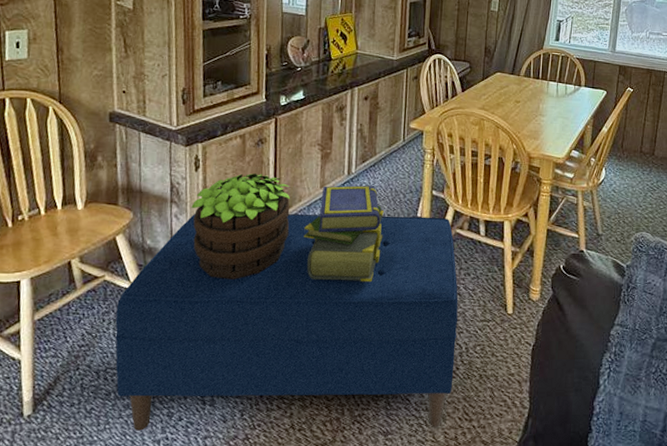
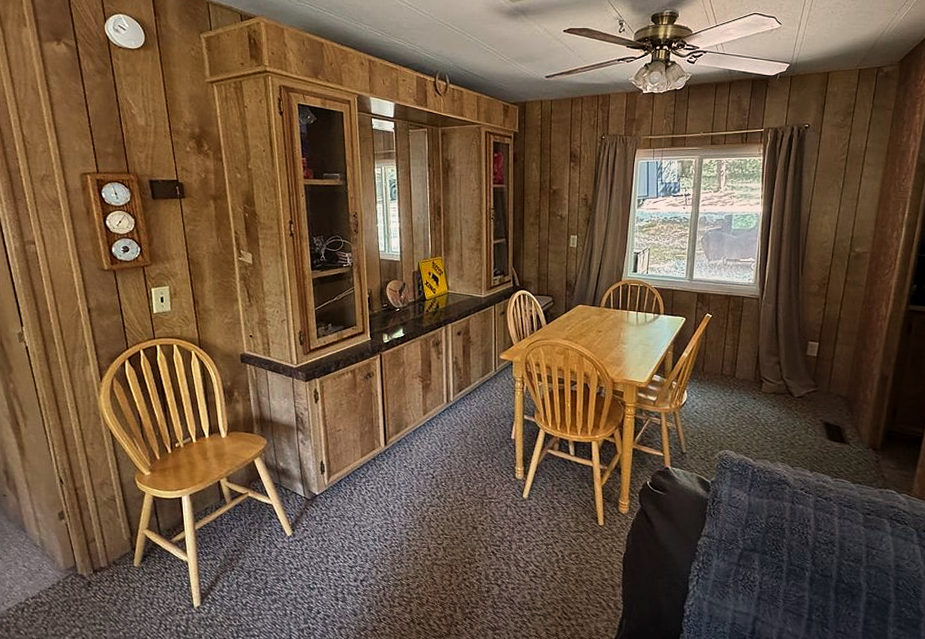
bench: present [115,213,459,431] -> none [260,439,554,625]
potted plant: present [191,173,291,279] -> none [314,404,399,495]
stack of books: present [304,185,384,283] -> none [411,411,482,498]

